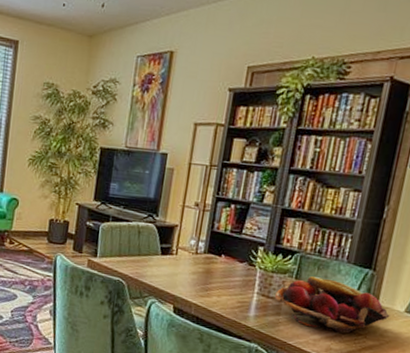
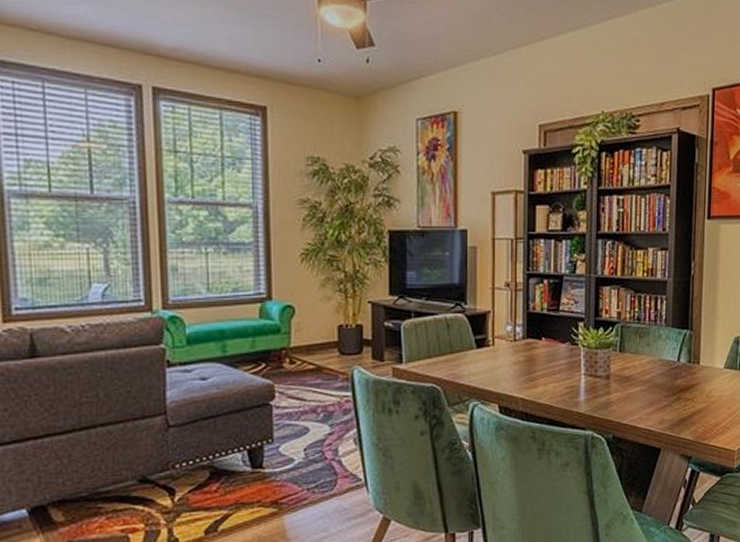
fruit basket: present [274,276,390,334] -> none [602,346,712,402]

